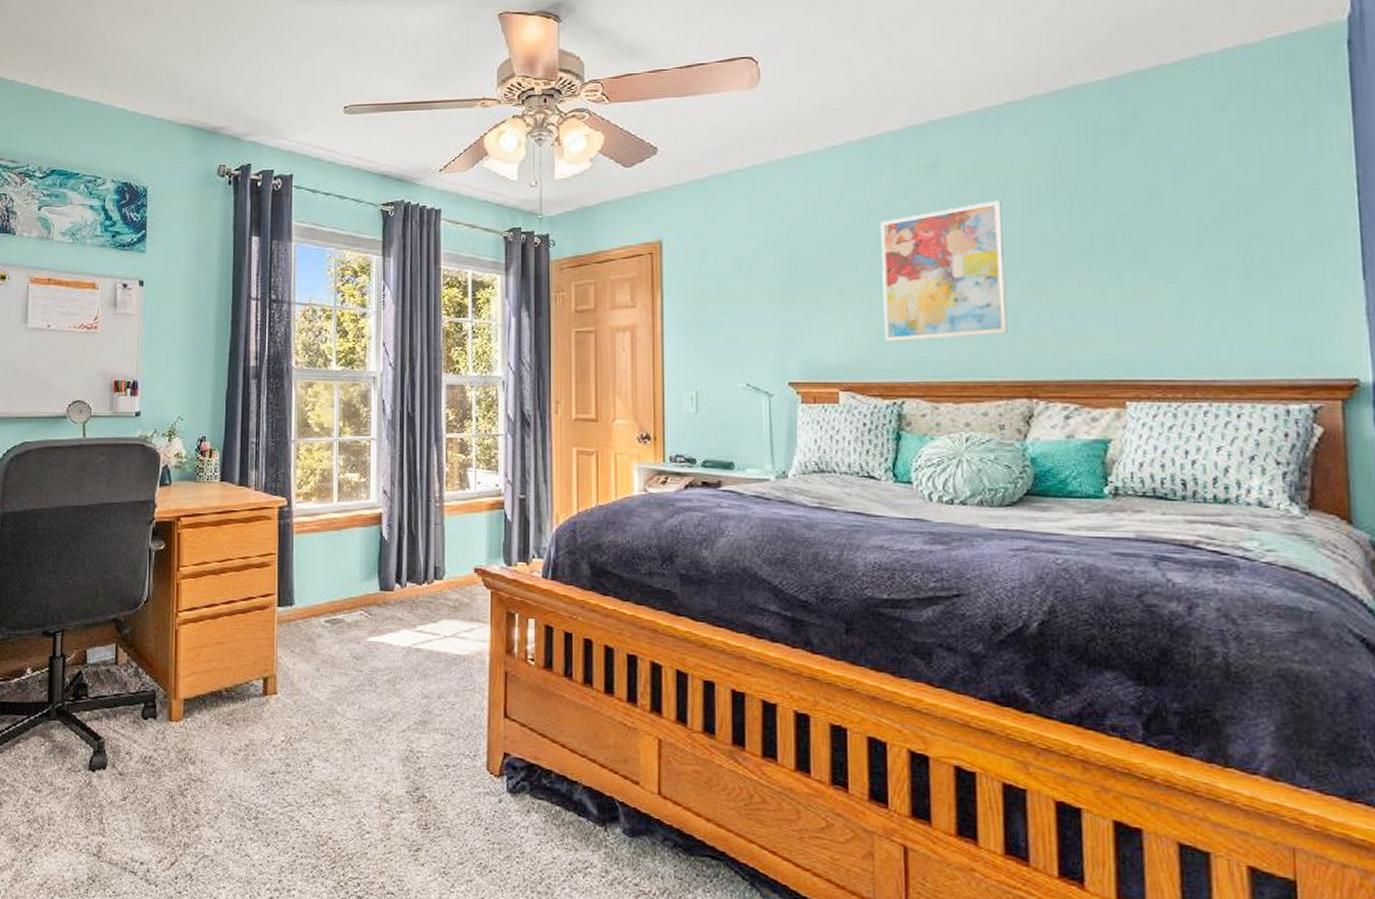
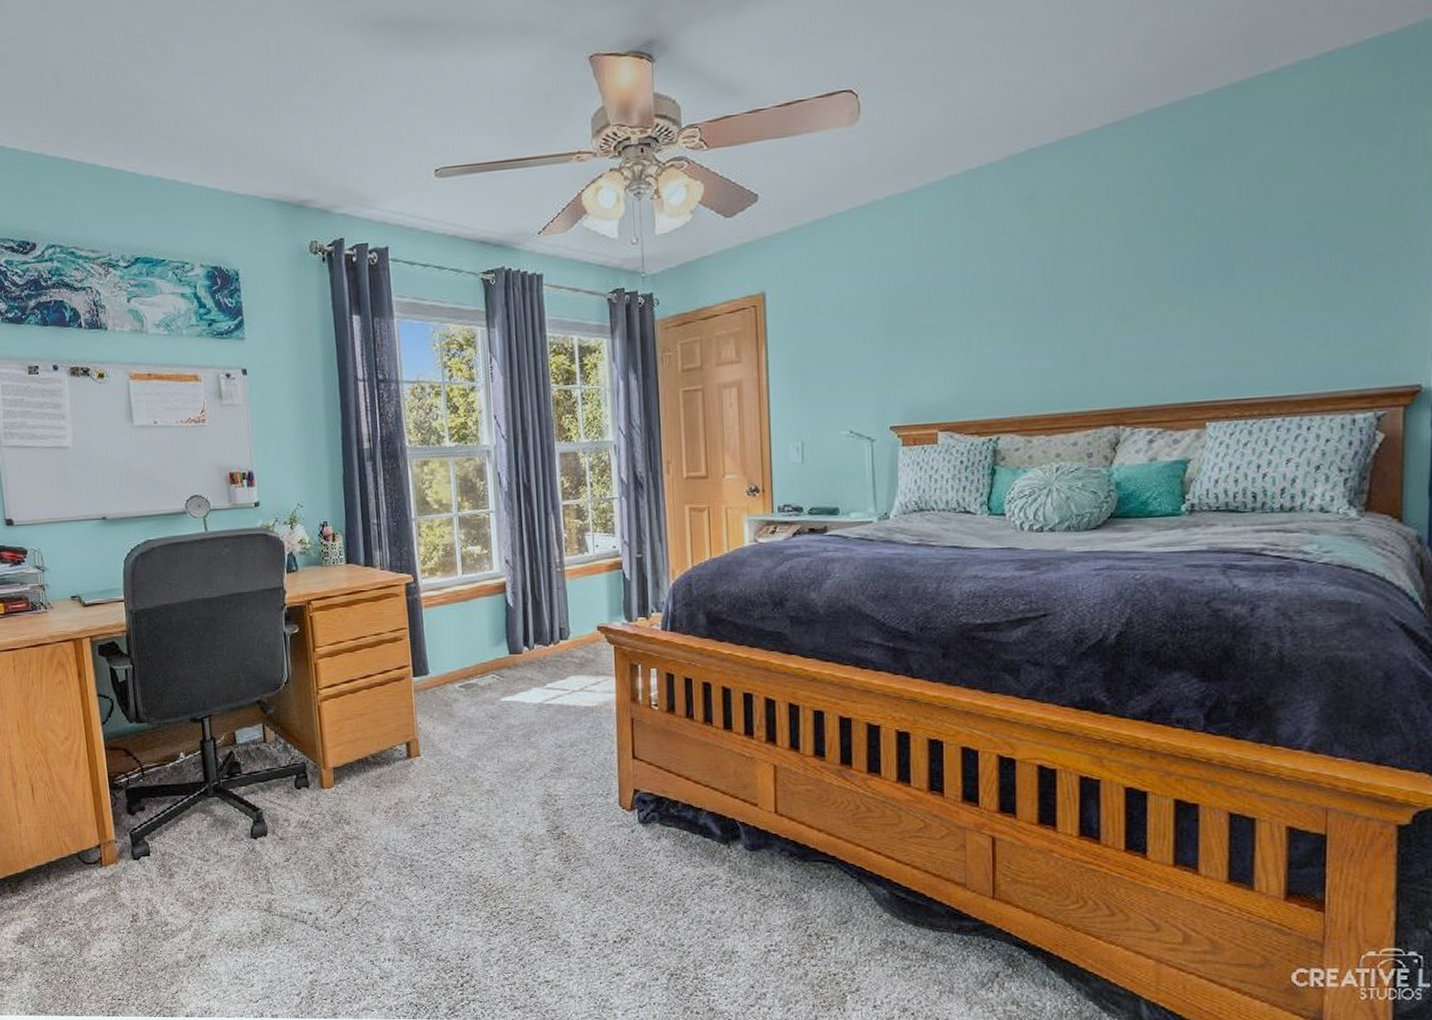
wall art: present [881,200,1008,343] -> none [980,228,1099,381]

